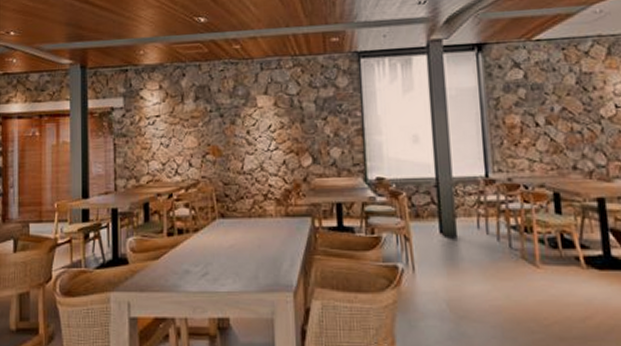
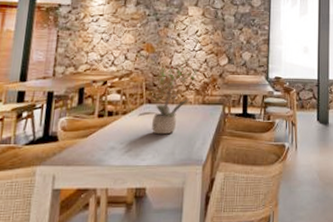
potted plant: none [211,171,280,255] -> present [138,66,201,135]

